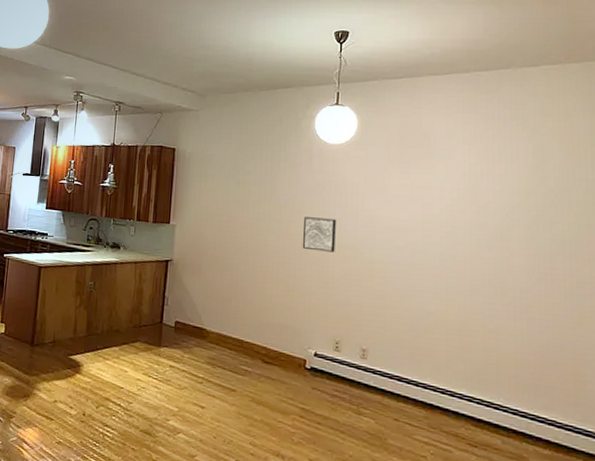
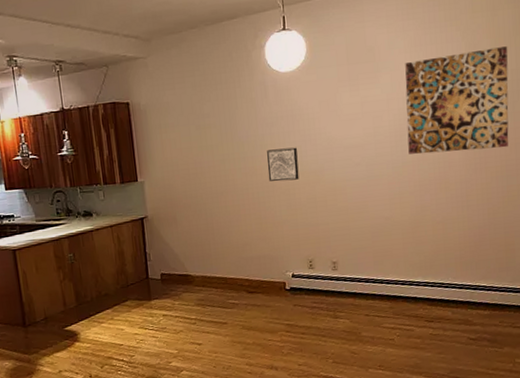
wall art: none [460,153,583,262] -> present [405,46,509,154]

